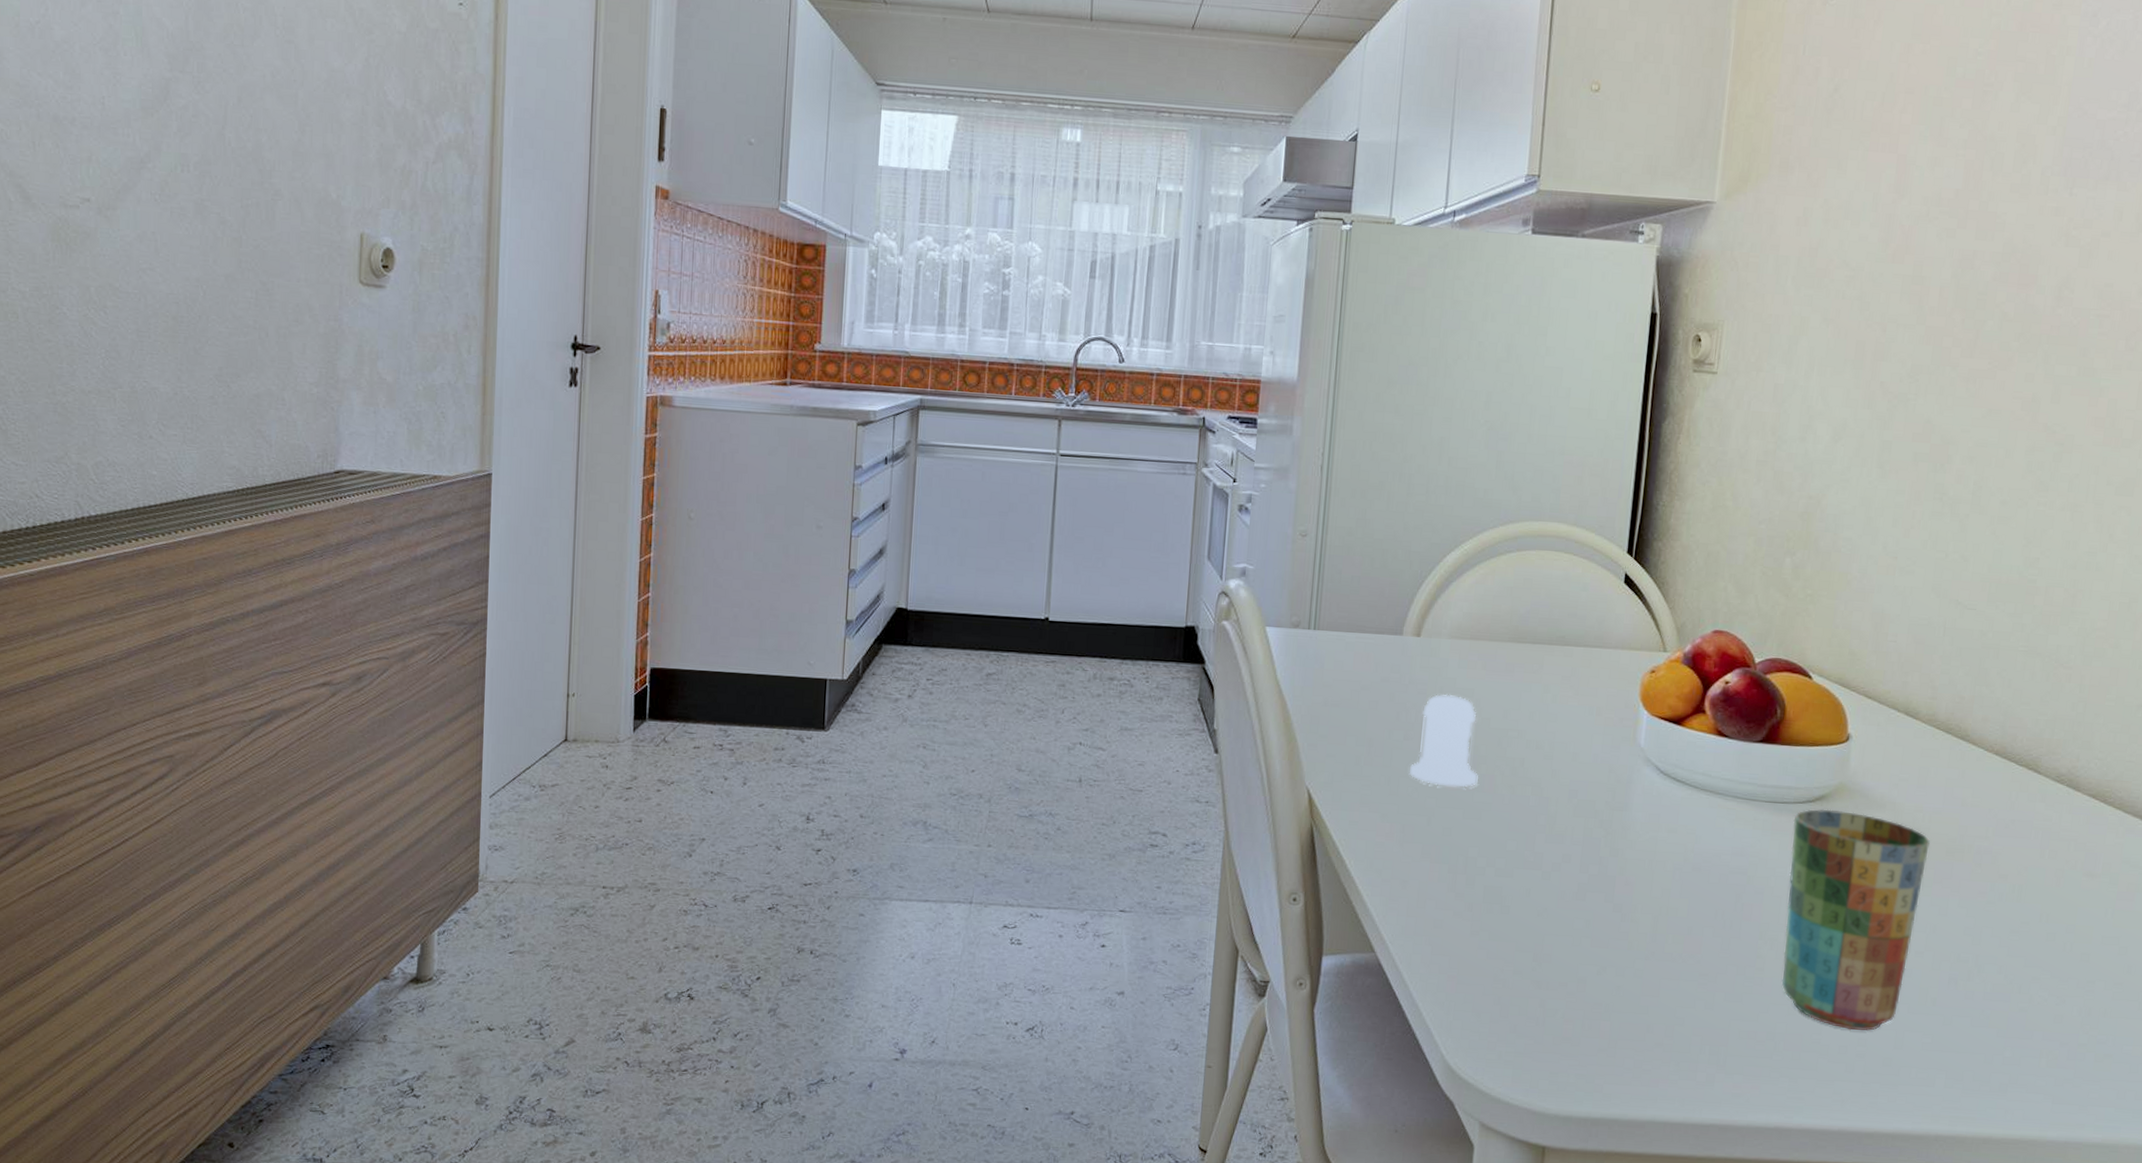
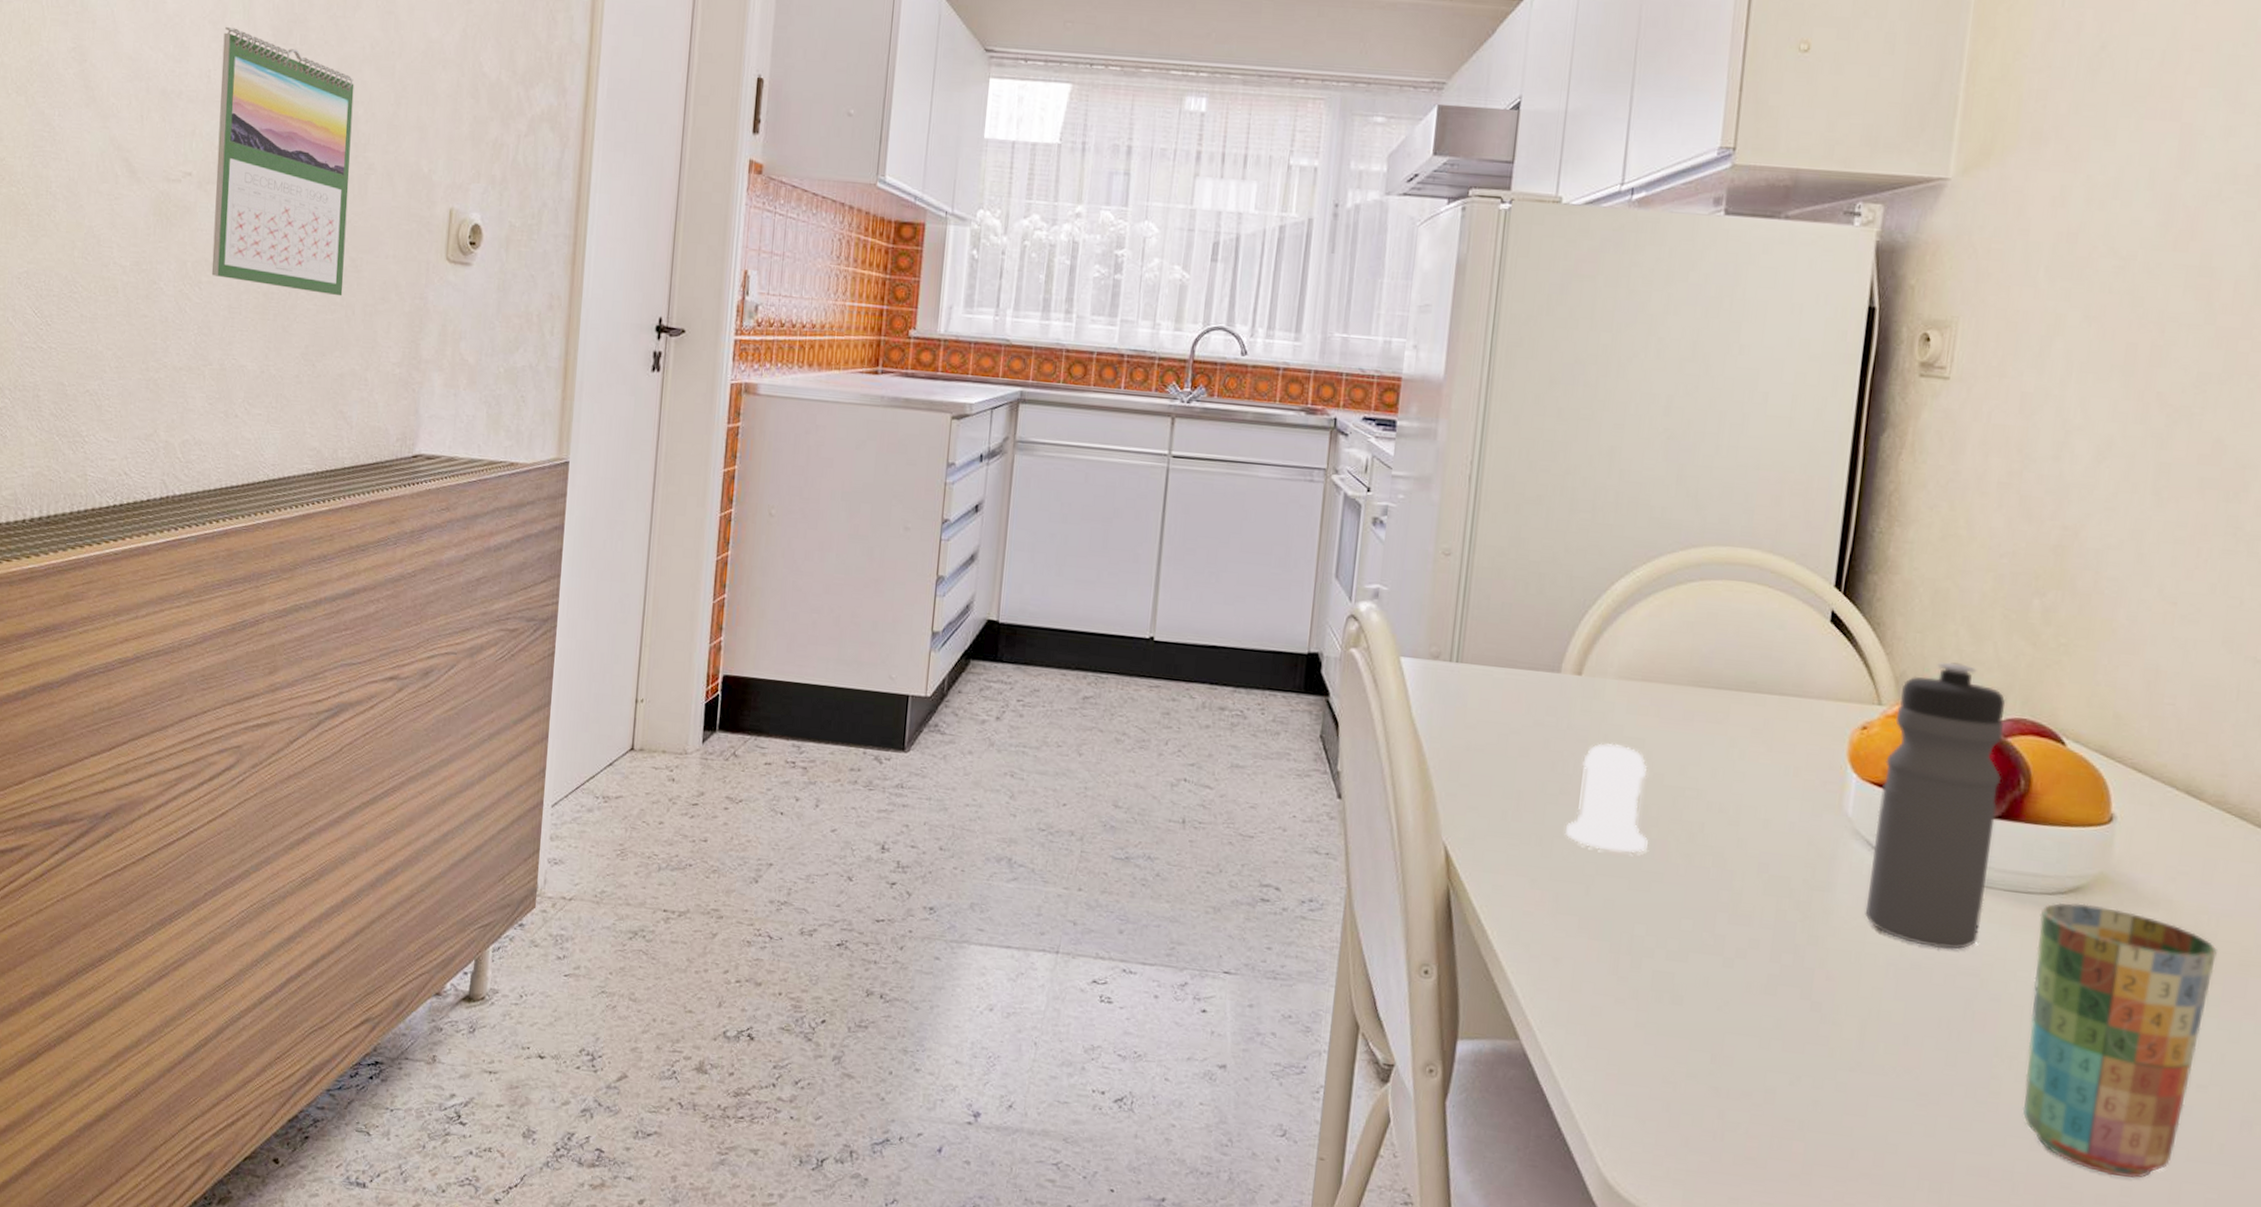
calendar: none [116,54,256,319] -> present [211,27,355,297]
water bottle: none [1655,613,1765,854] -> present [1865,661,2006,950]

